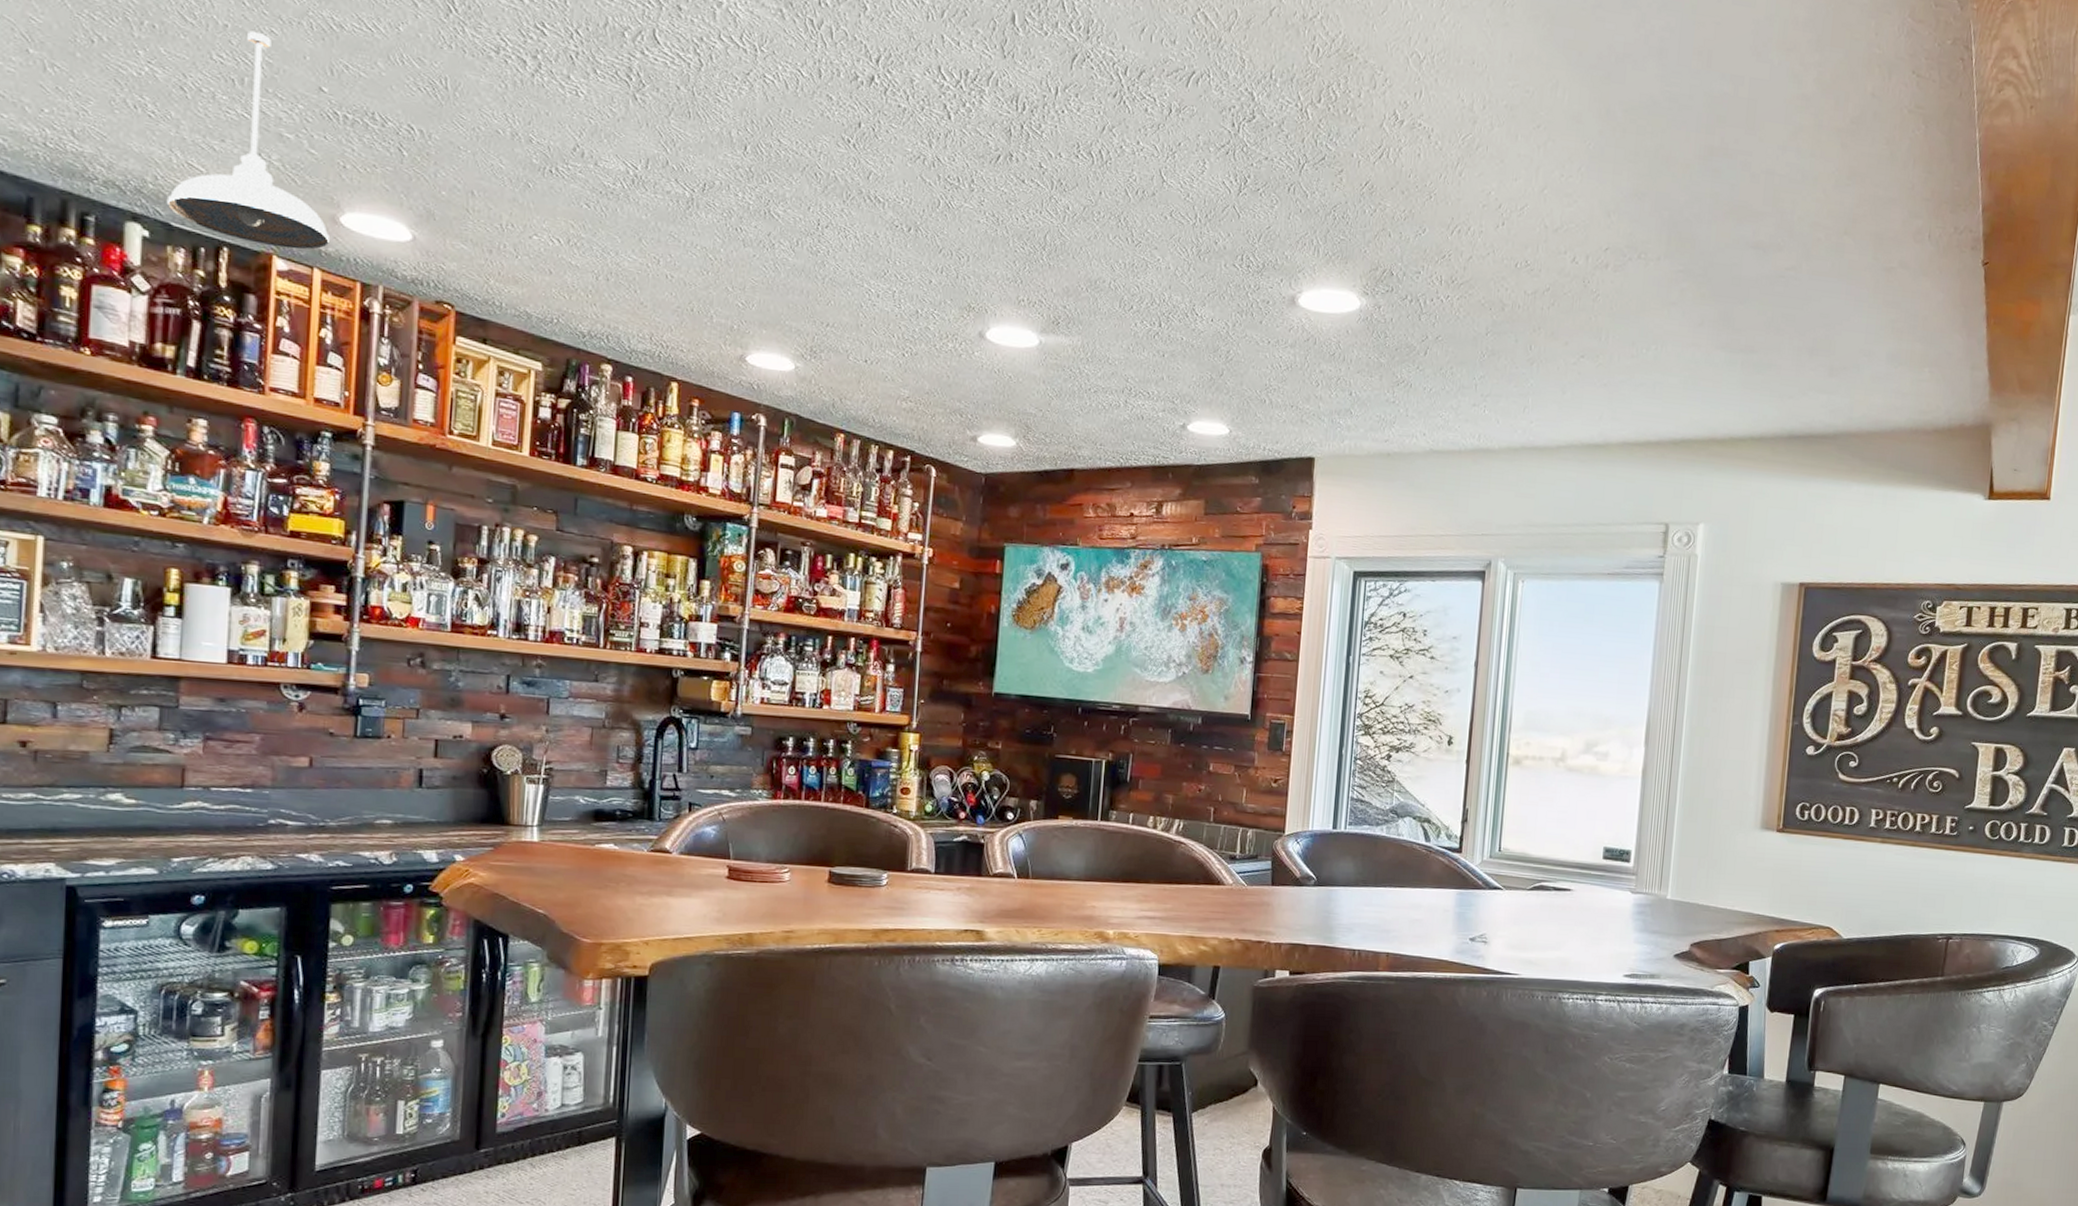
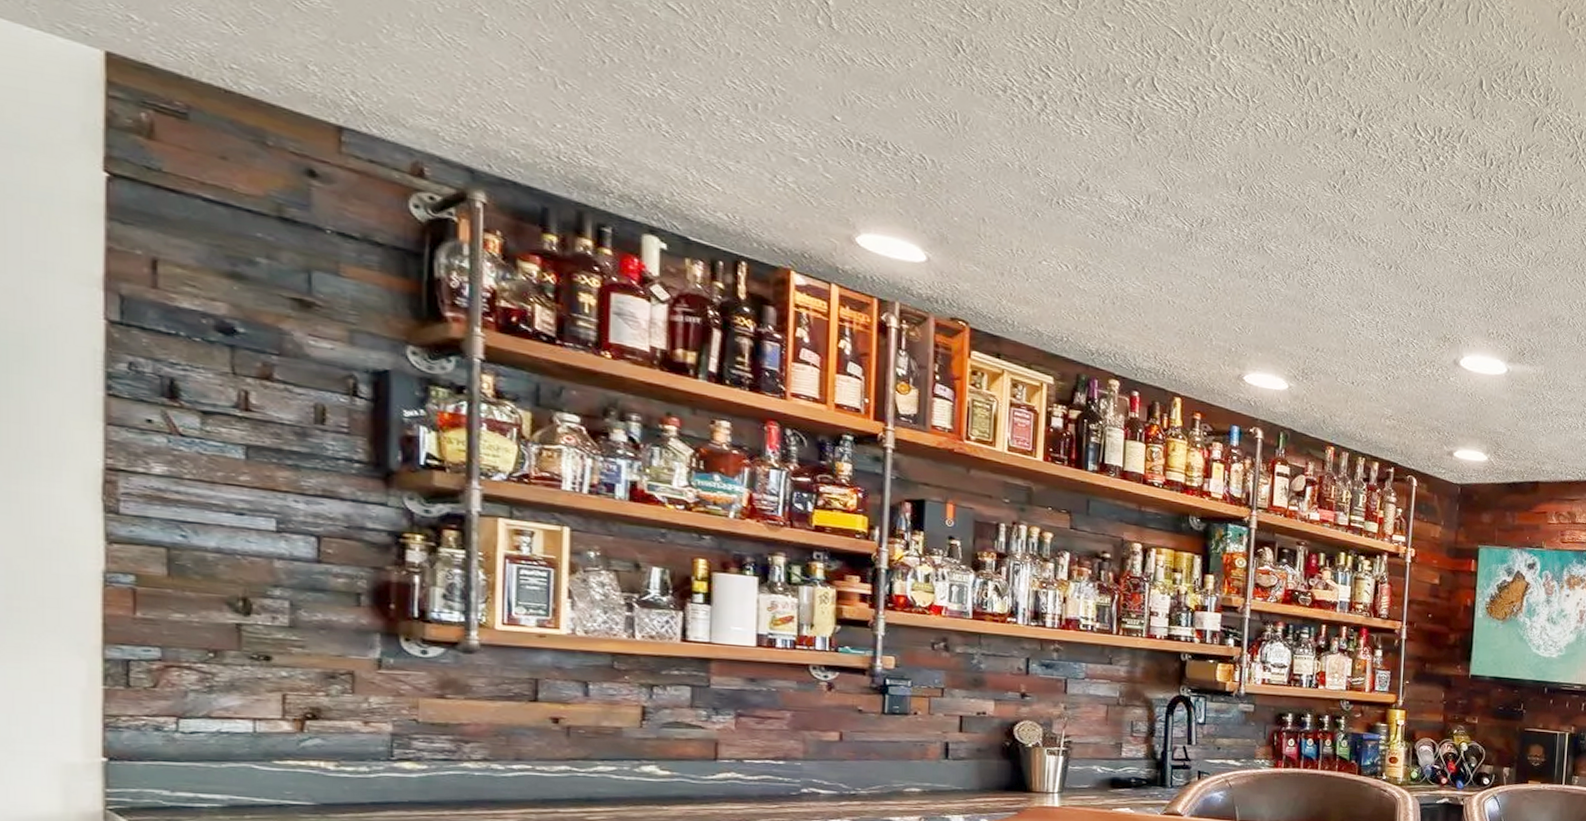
pendant light: present [166,31,329,250] -> none [683,60,846,267]

